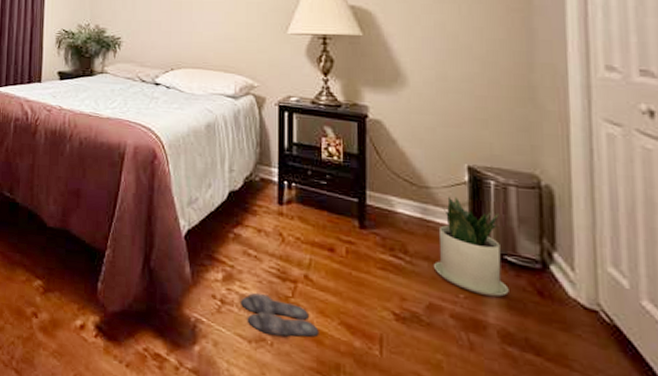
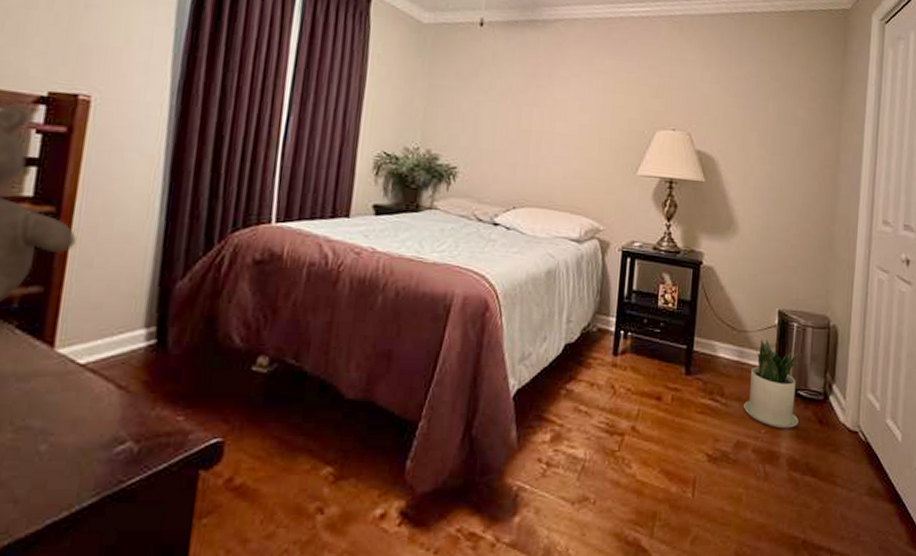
slippers: present [241,293,319,338] -> none [567,450,641,494]

